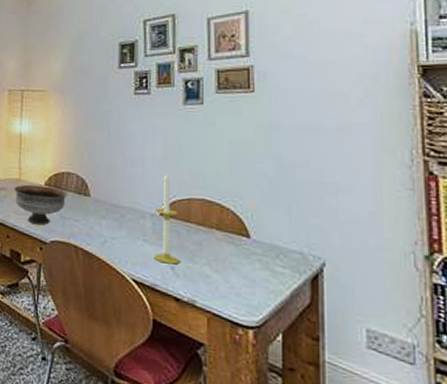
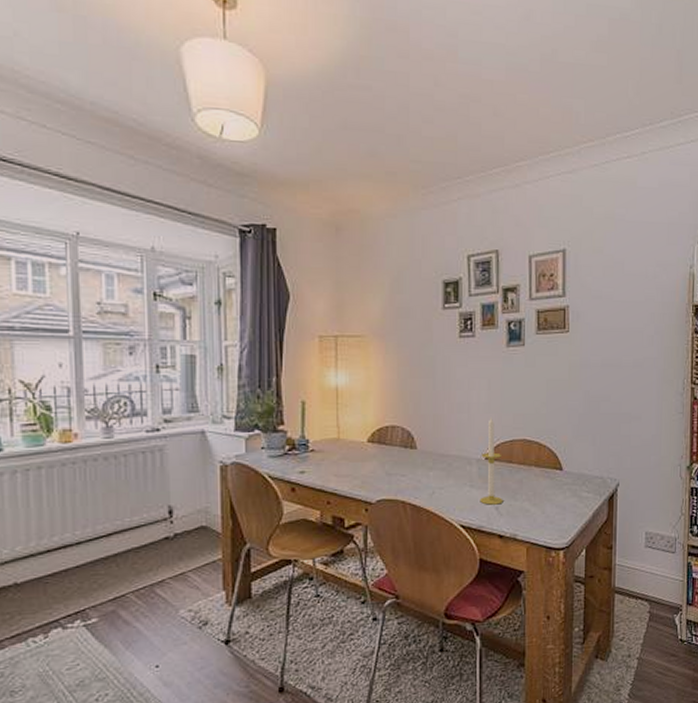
bowl: present [14,184,68,225] -> none [332,443,393,486]

